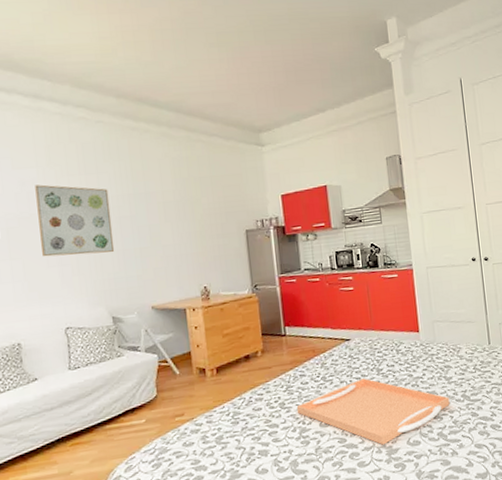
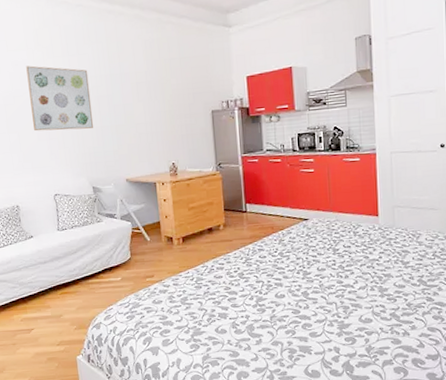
serving tray: present [296,378,450,445] -> none [254,256,405,319]

